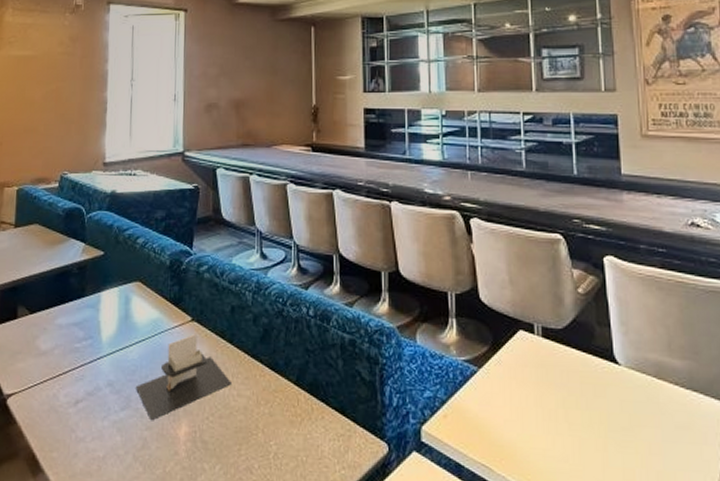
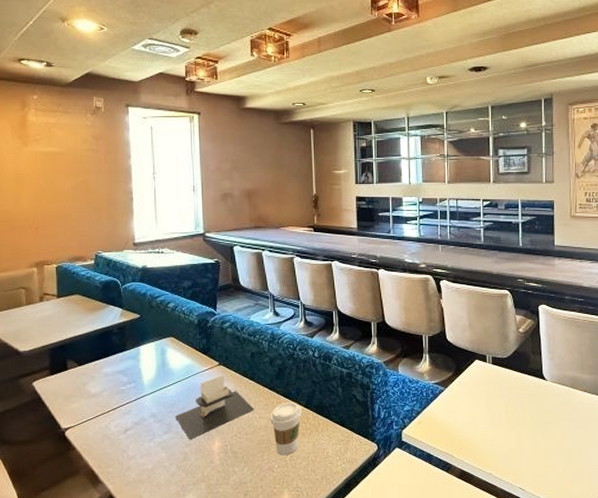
coffee cup: none [251,376,292,452] -> present [270,402,302,456]

